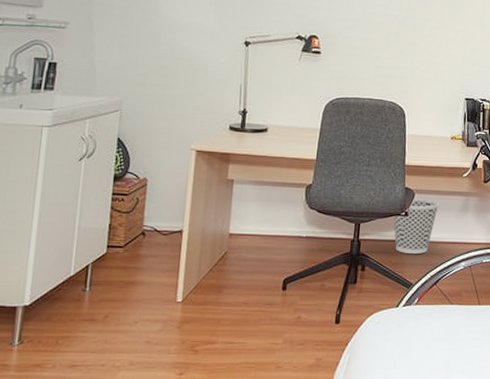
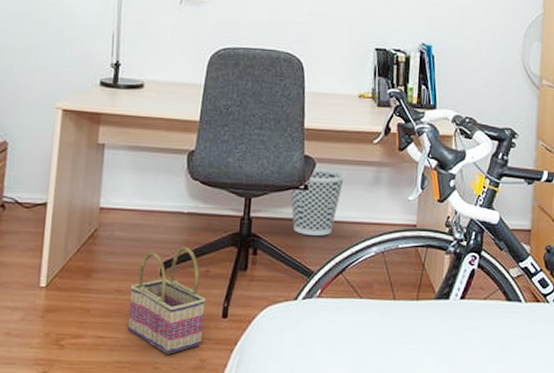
basket: none [253,265,322,355] -> present [127,246,207,354]

